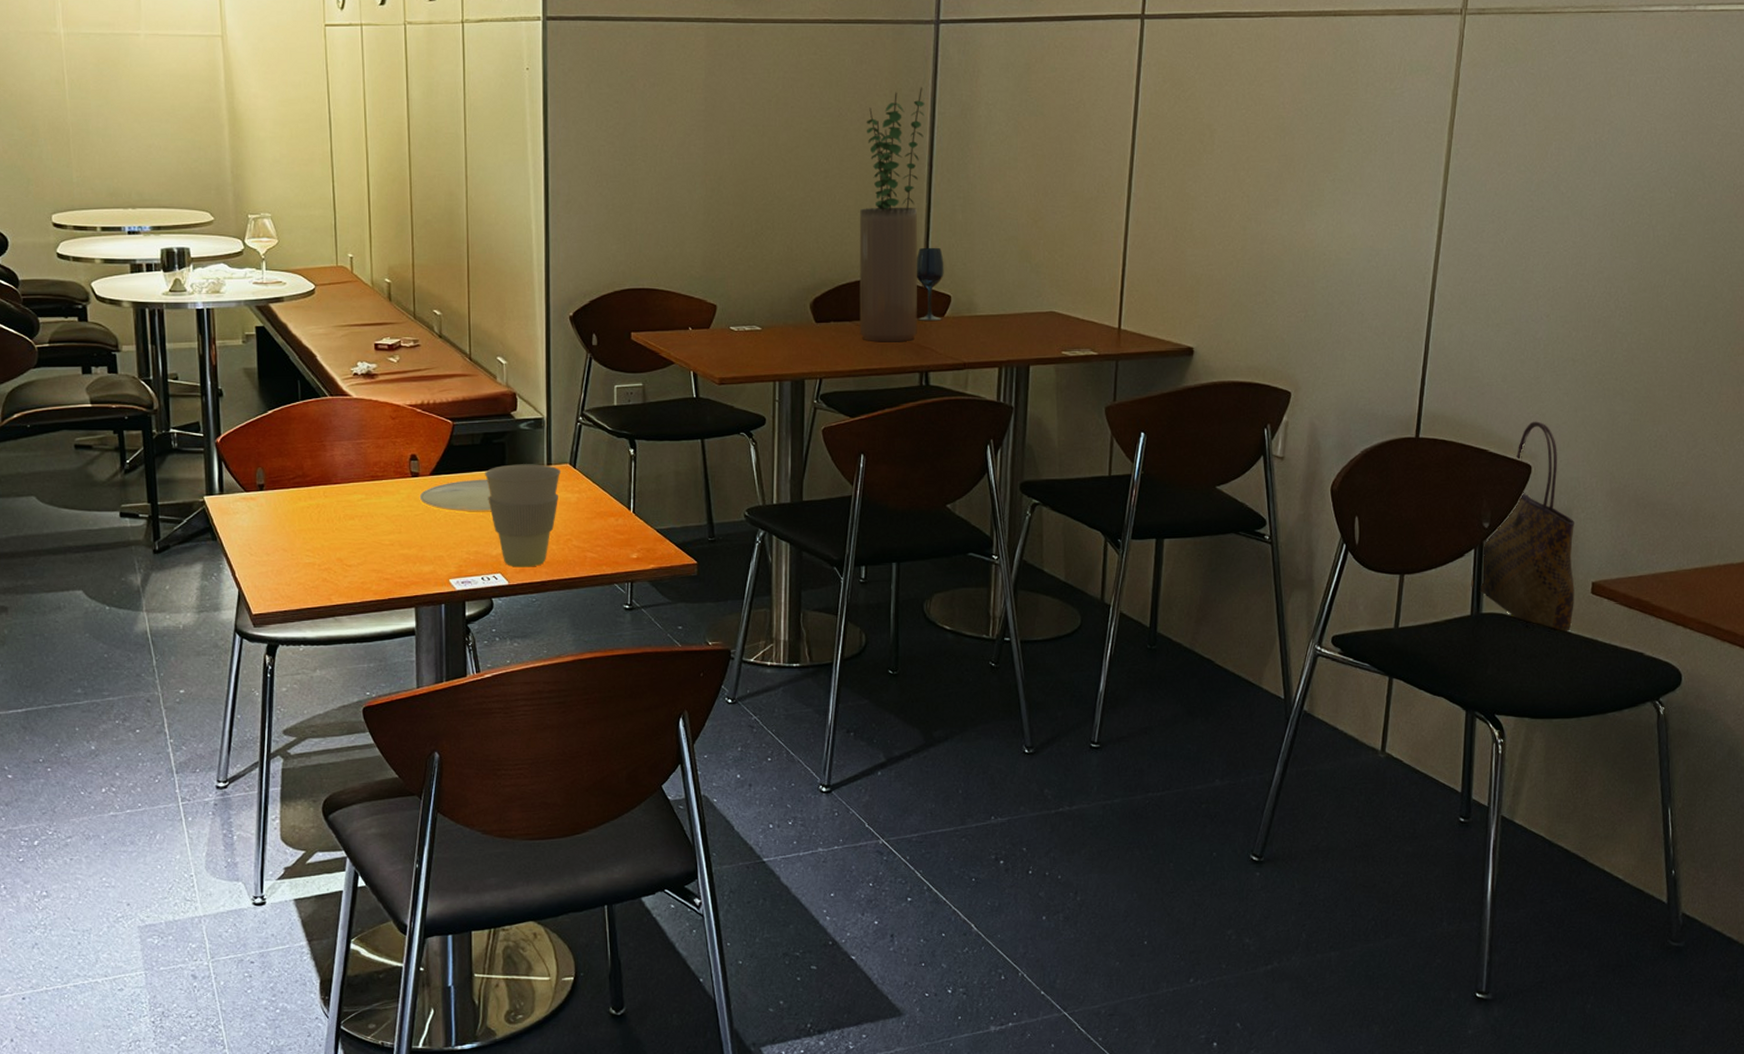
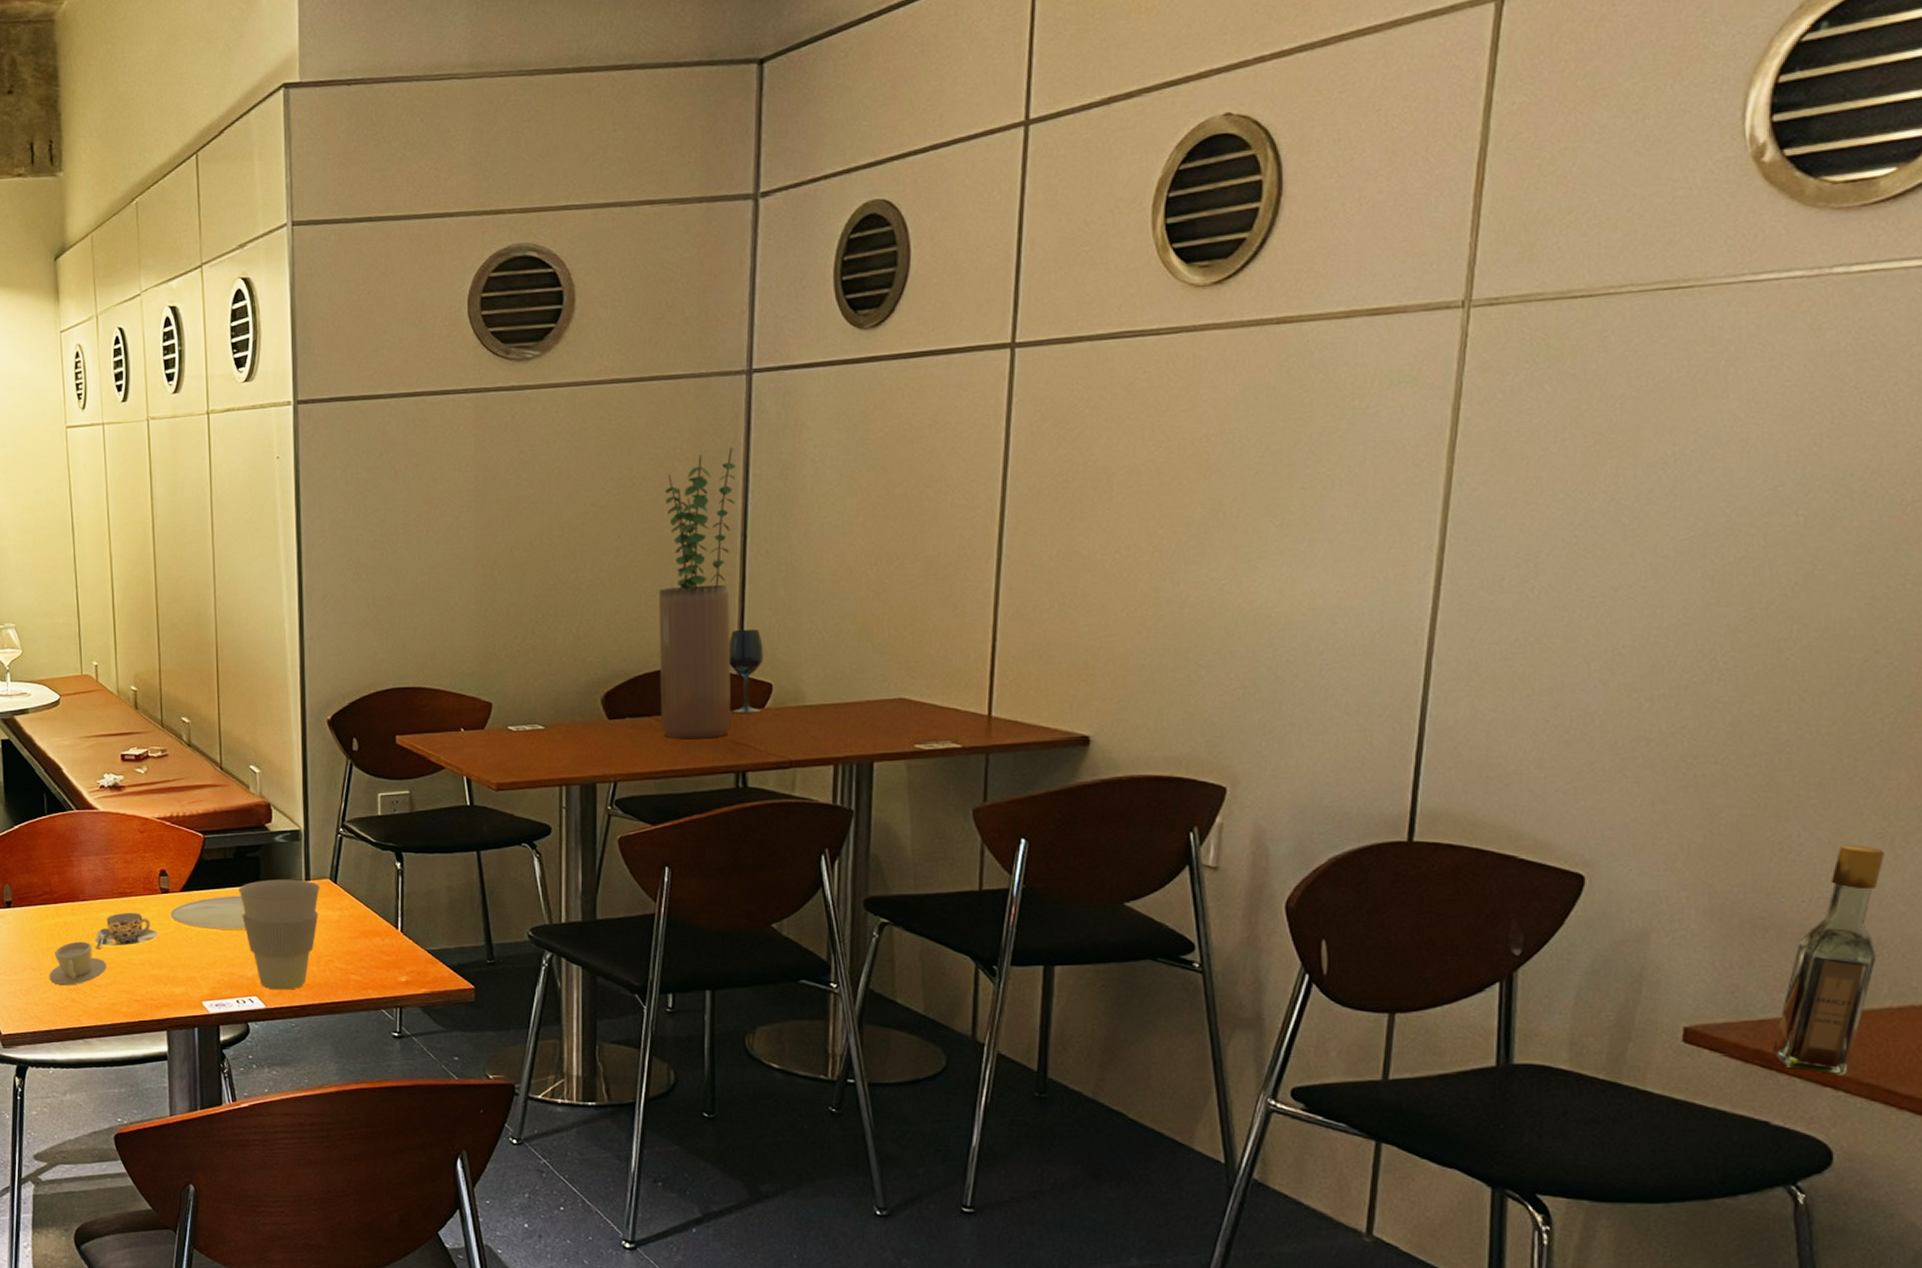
cup: none [300,523,358,566] -> present [49,941,108,986]
teacup: none [346,494,409,530] -> present [94,912,159,948]
tote bag: present [1470,421,1575,633] -> none [1494,819,1656,1092]
bottle: none [1647,442,1718,617] -> present [1773,844,1884,1075]

